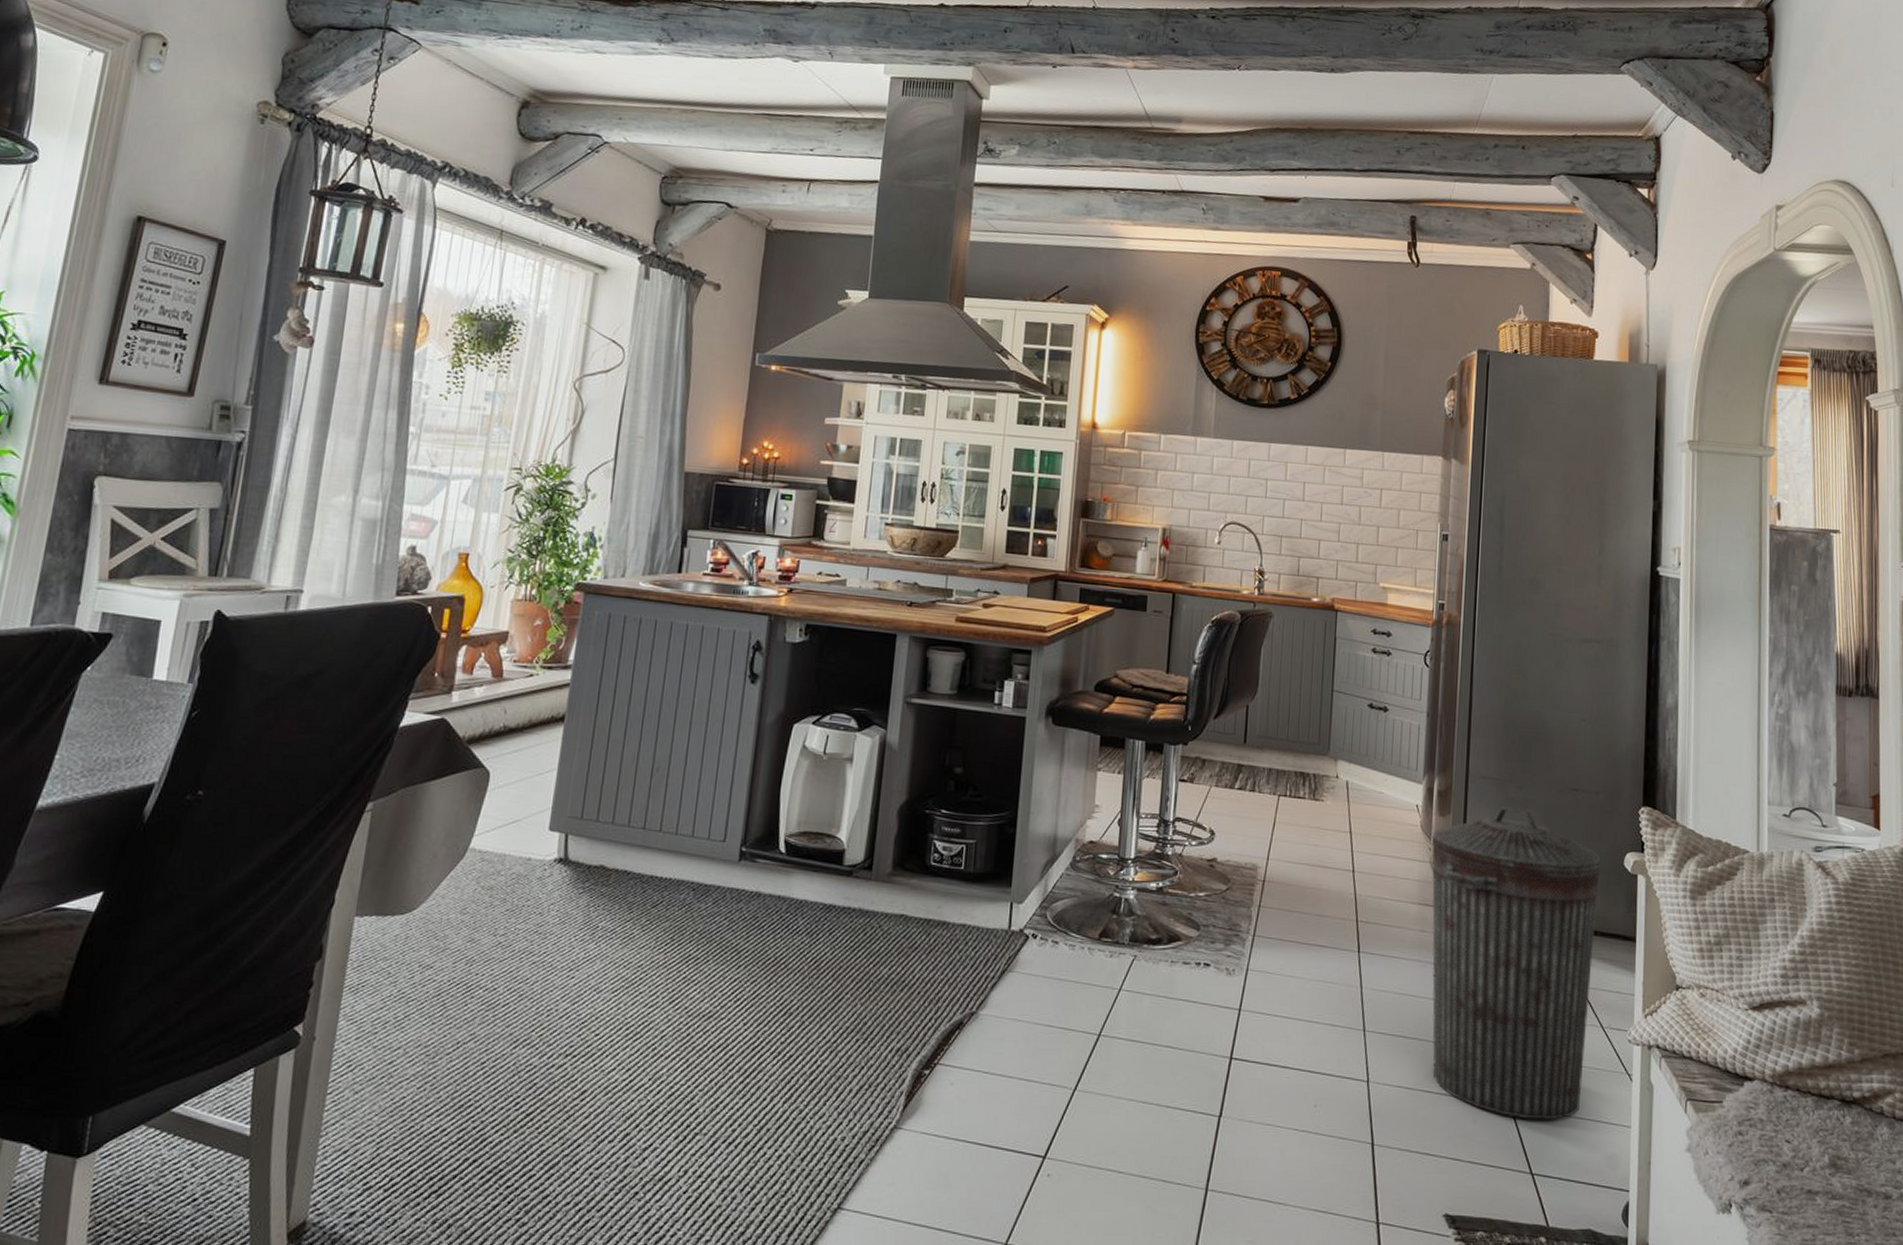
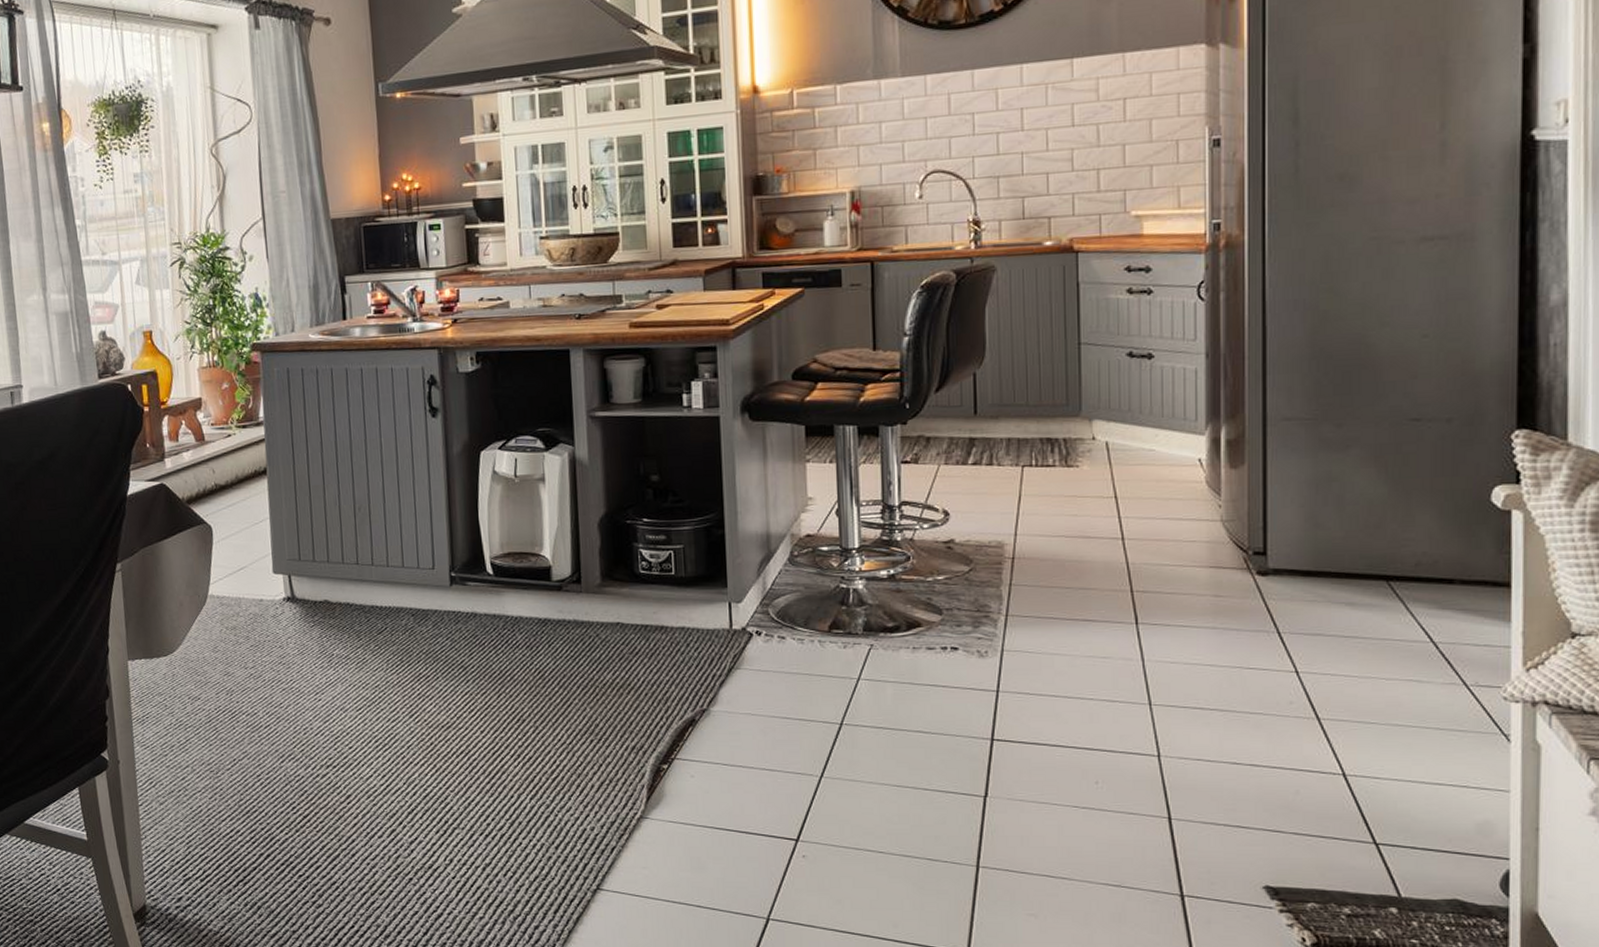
trash can: present [1432,806,1601,1120] -> none [1223,448,1457,788]

